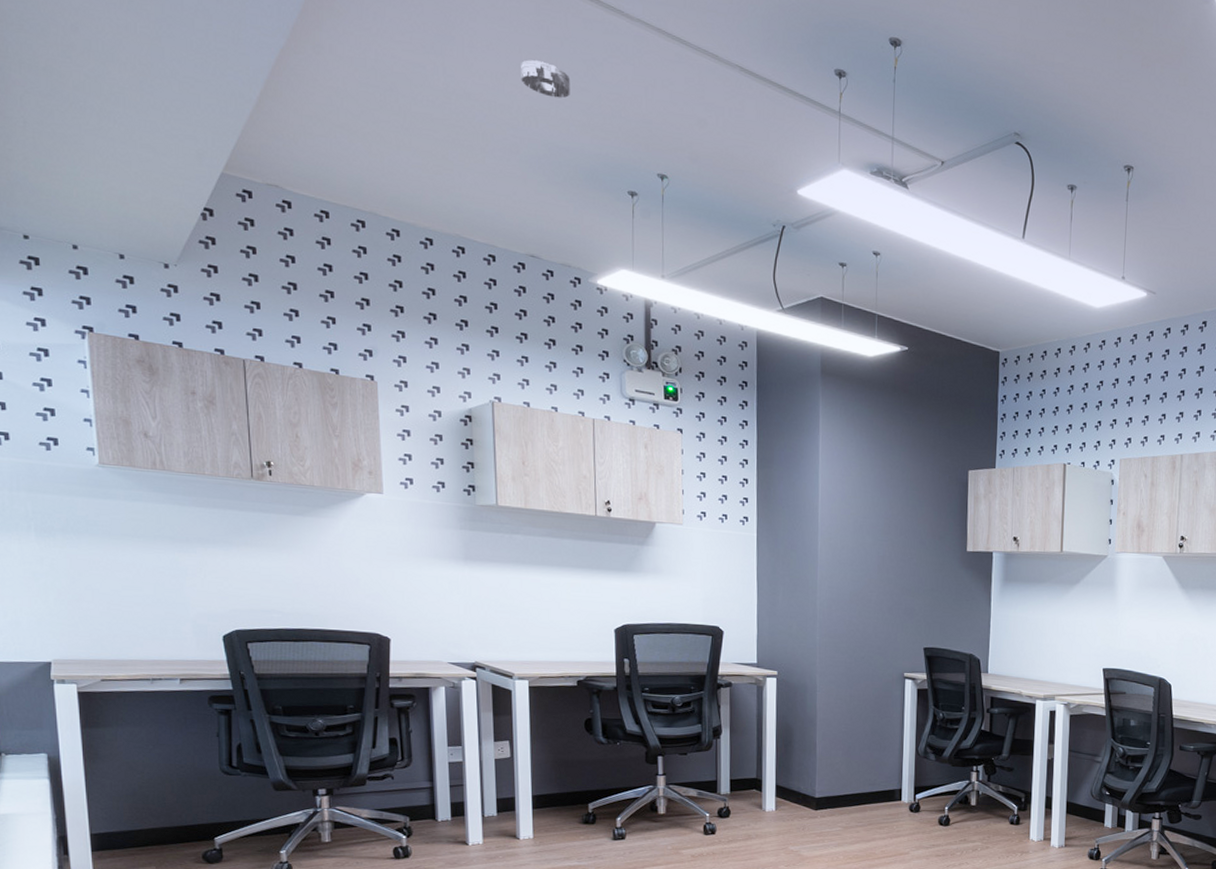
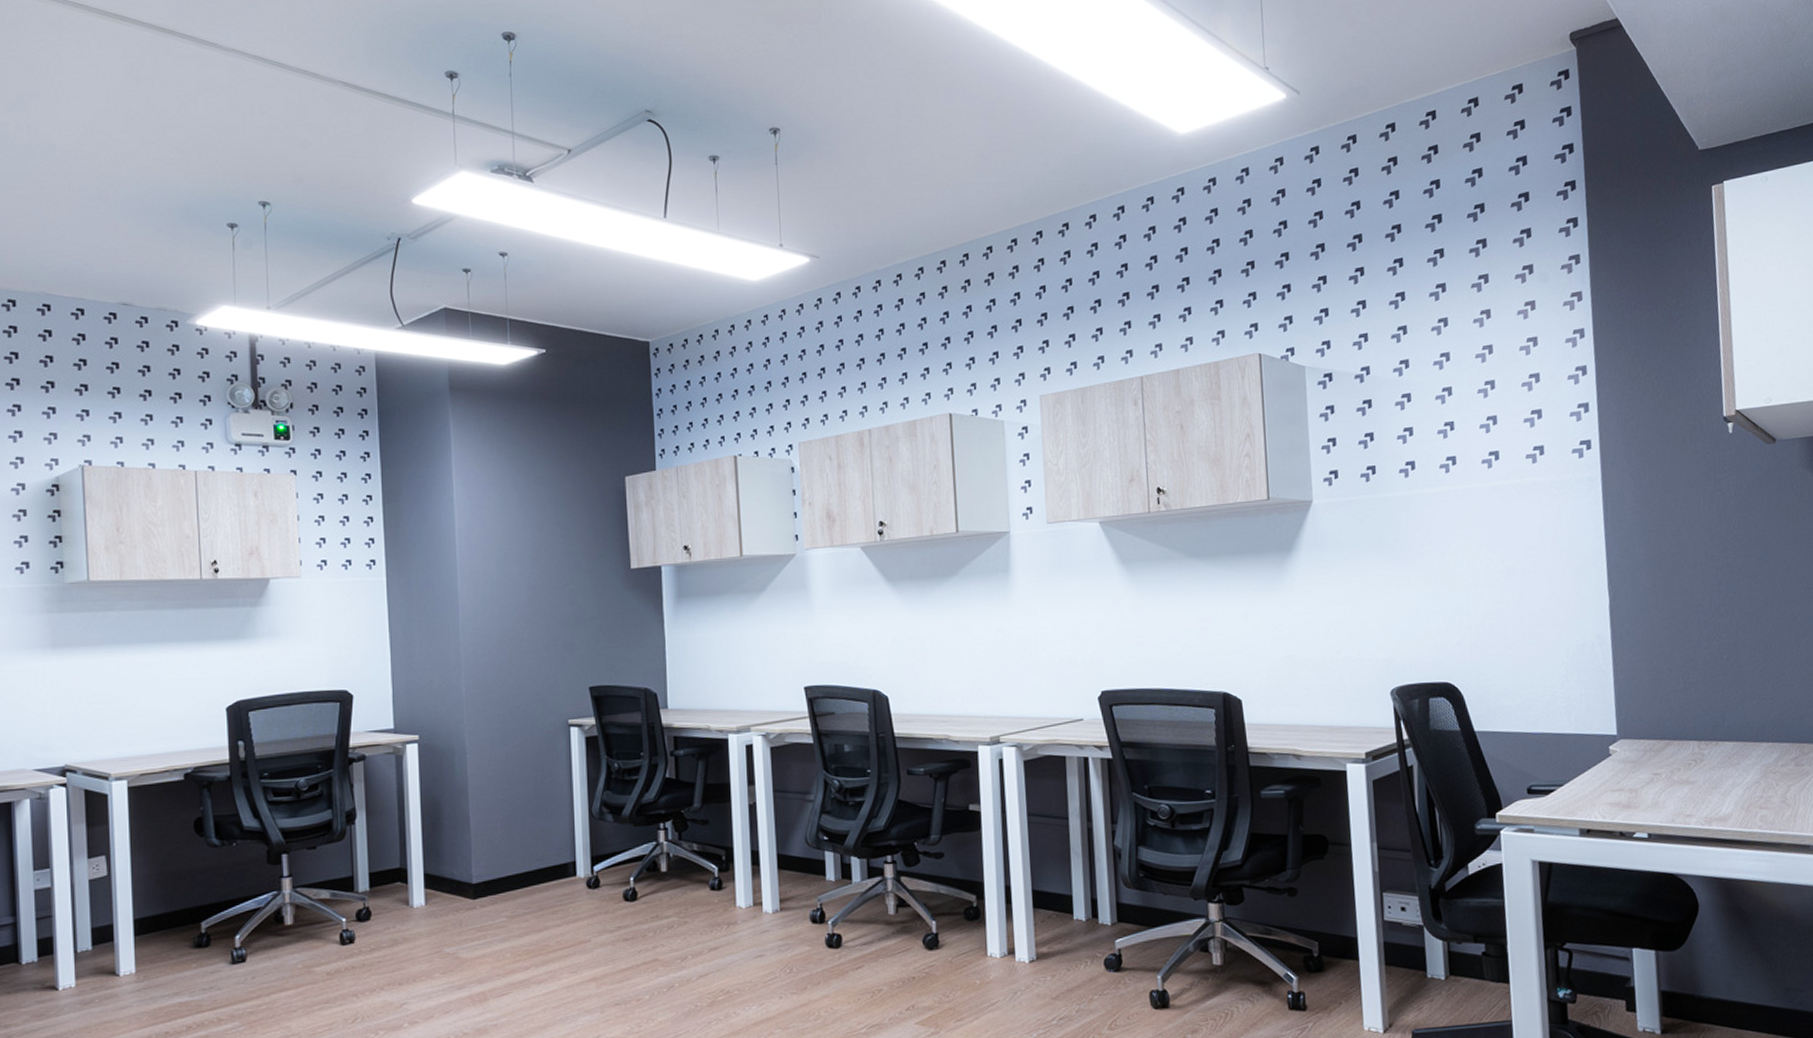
smoke detector: present [521,60,571,98] -> none [109,104,162,139]

